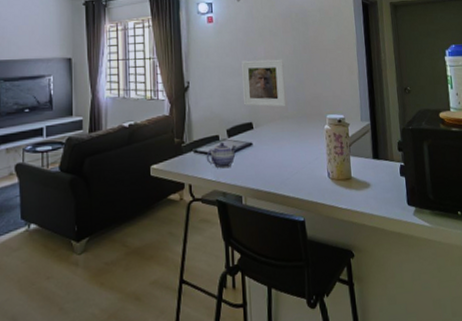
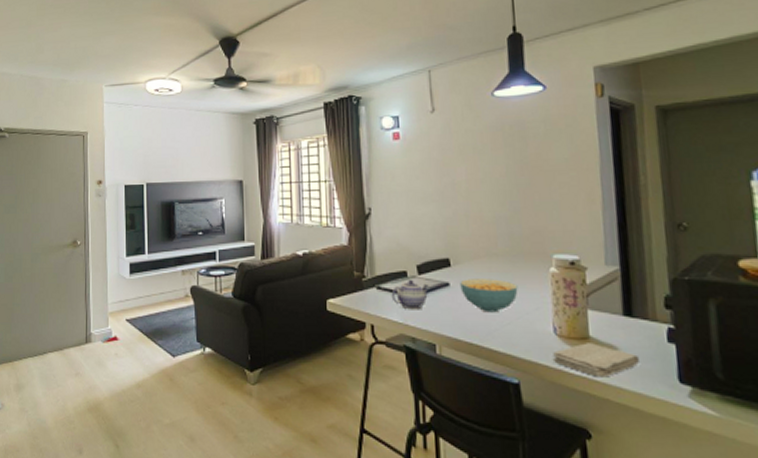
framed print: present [242,59,286,107] -> none [436,182,496,242]
cereal bowl: none [260,137,303,165] -> present [460,279,518,313]
washcloth: none [328,182,384,208] -> present [553,343,641,378]

